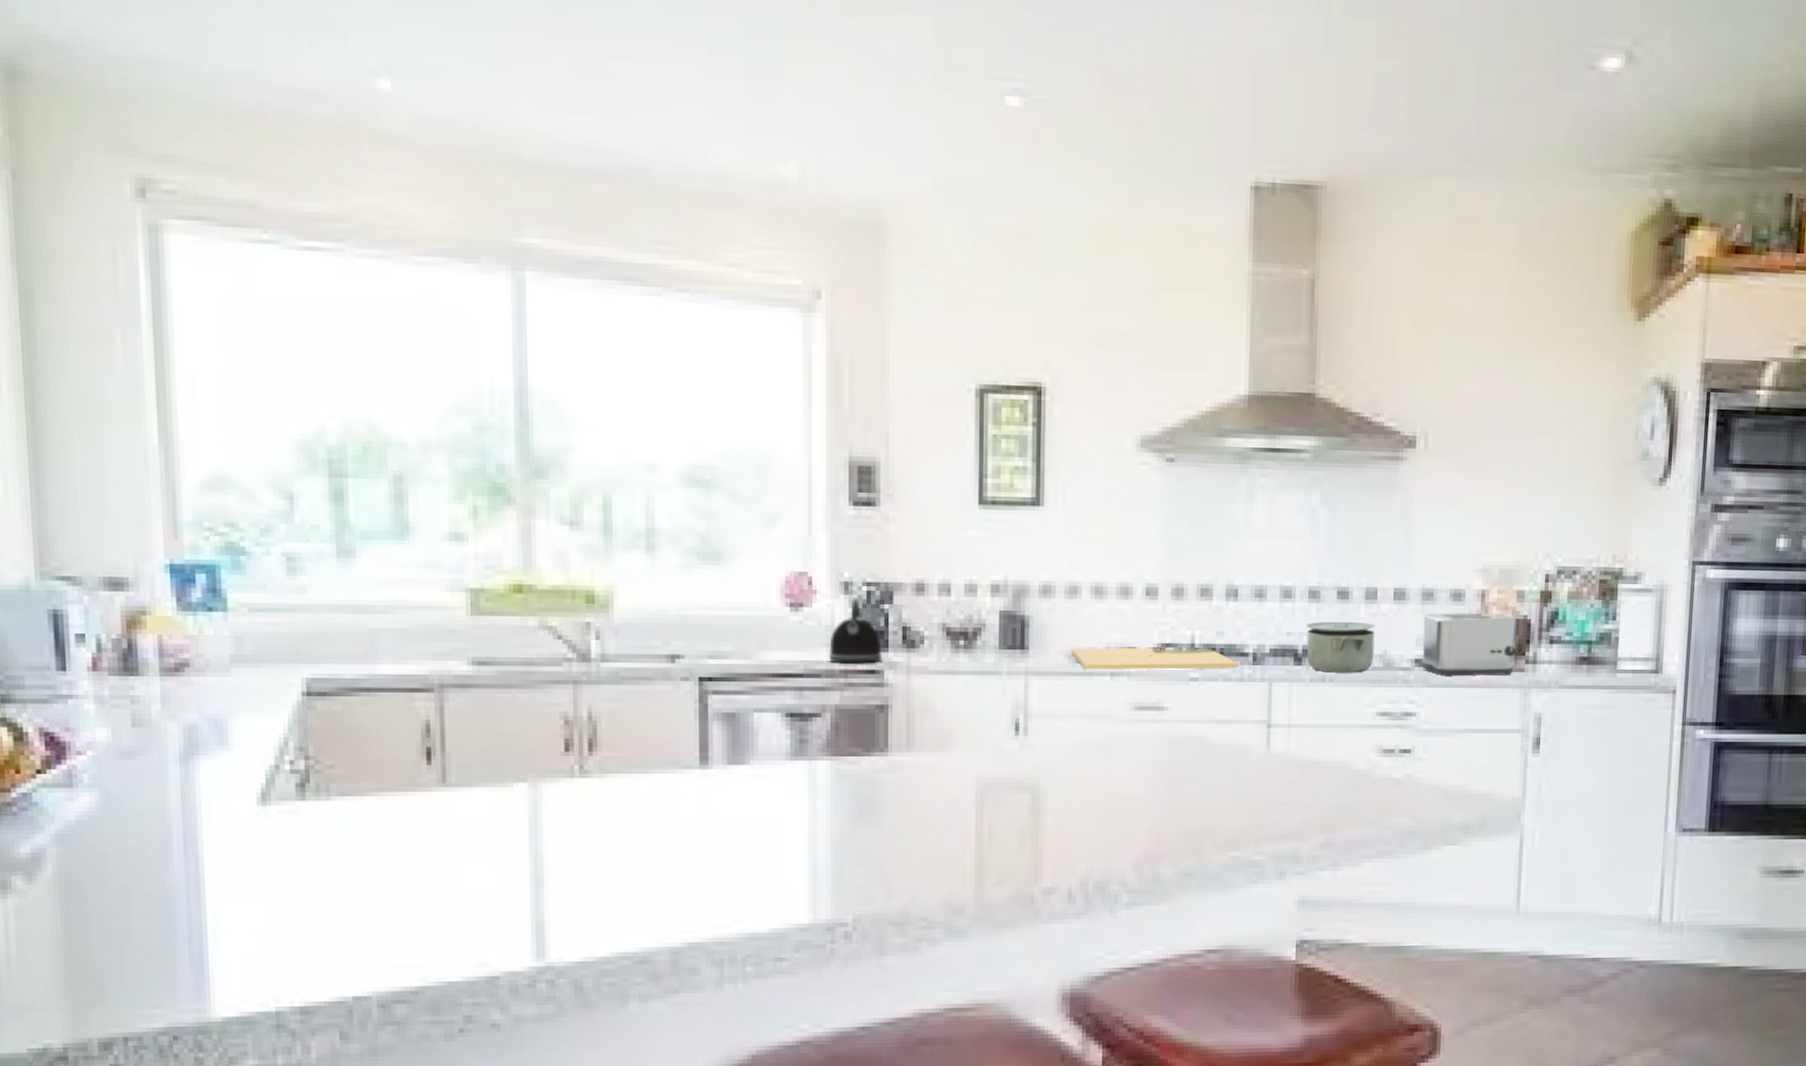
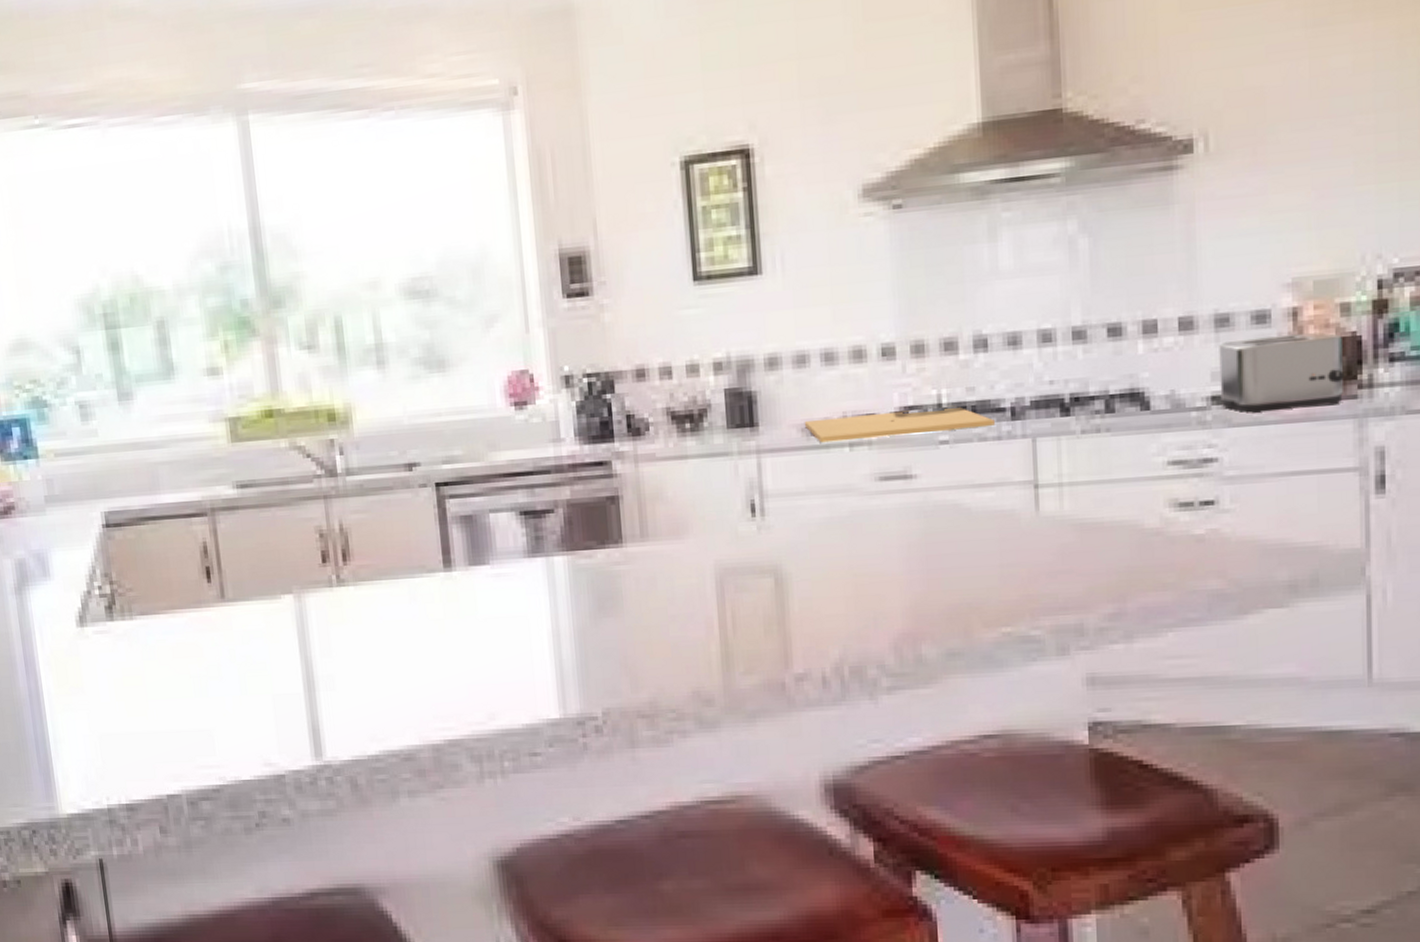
kettle: present [828,597,883,664] -> none [555,390,609,458]
saucepan: present [1306,621,1376,673] -> none [1072,360,1159,421]

